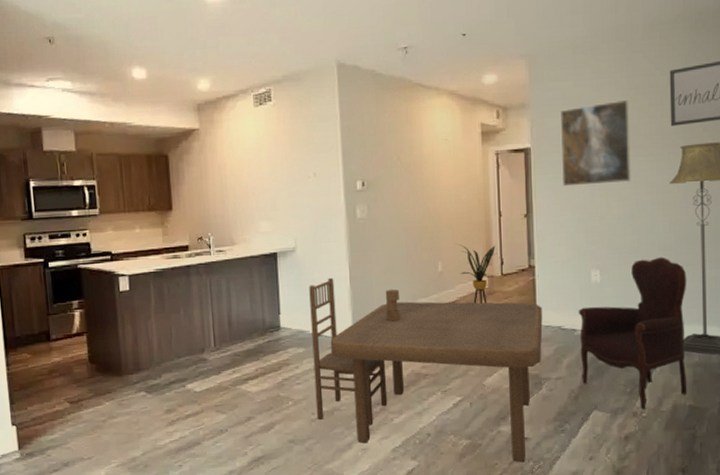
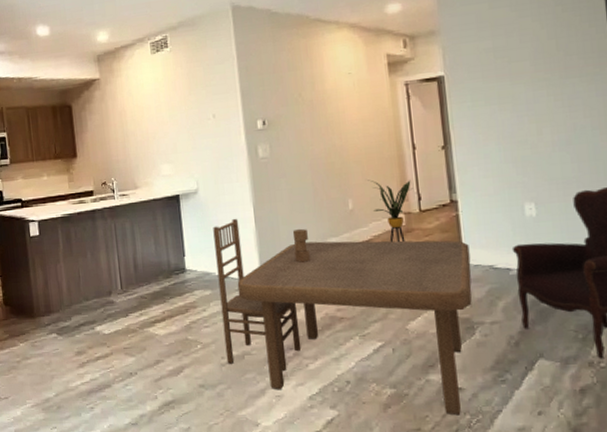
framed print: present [560,99,632,187] -> none [475,17,566,115]

